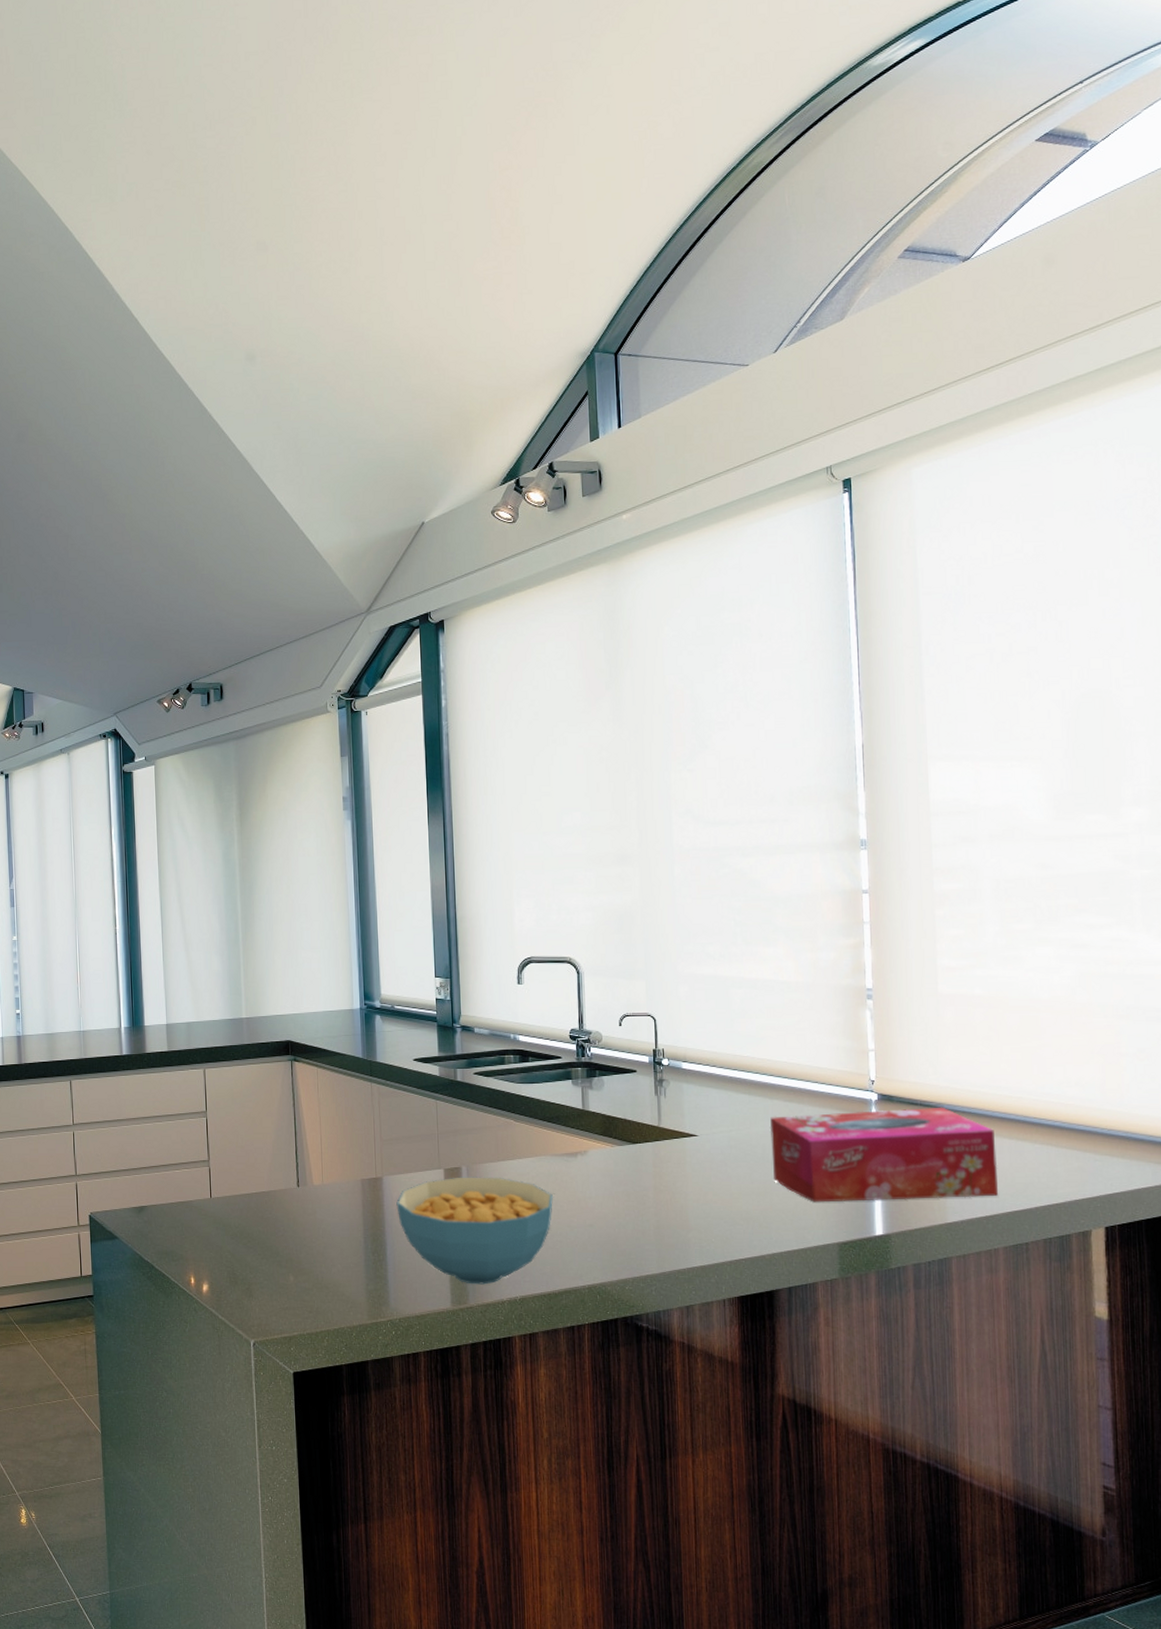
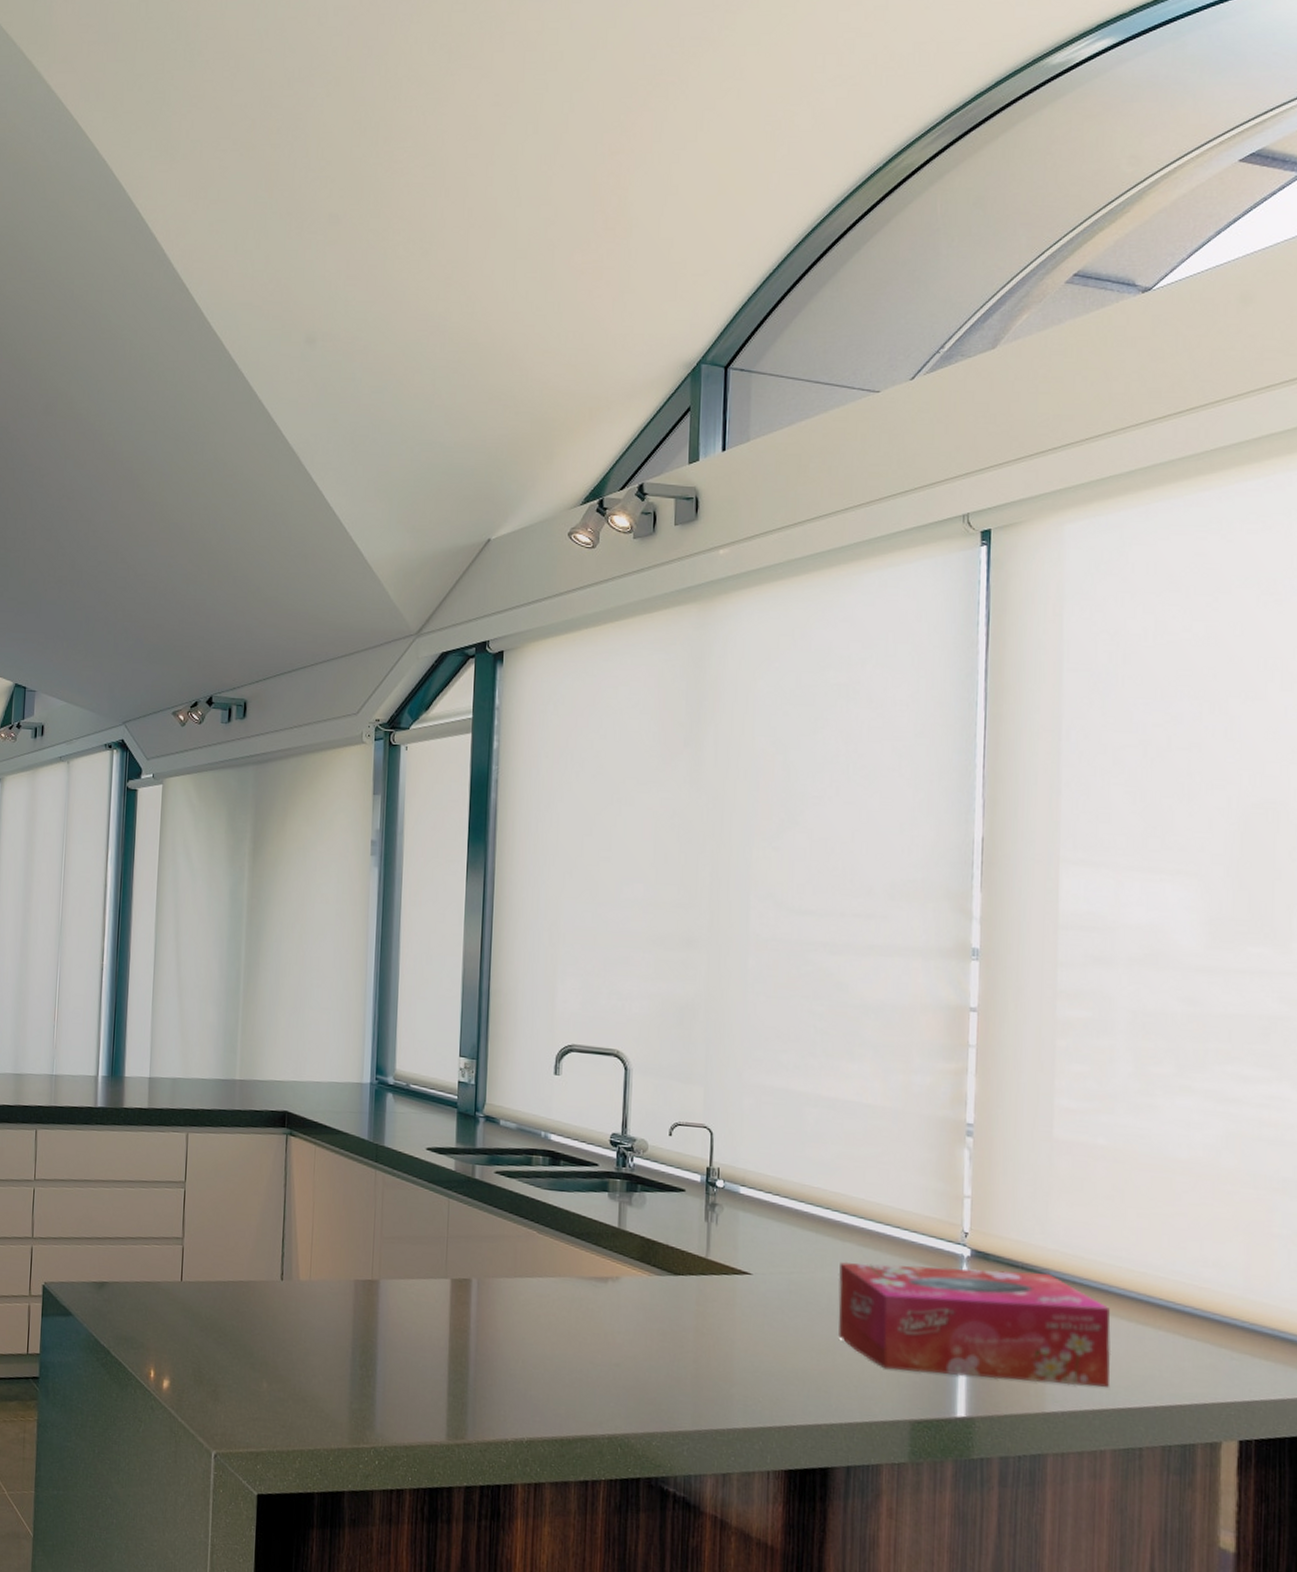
cereal bowl: present [396,1177,553,1285] -> none [392,1290,575,1419]

